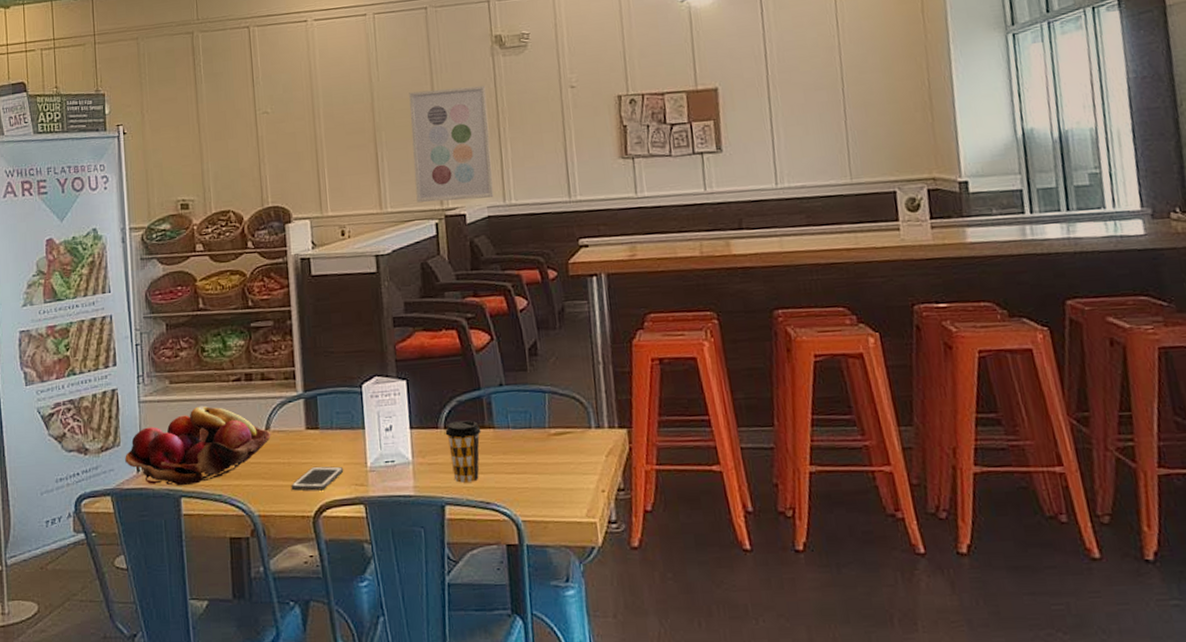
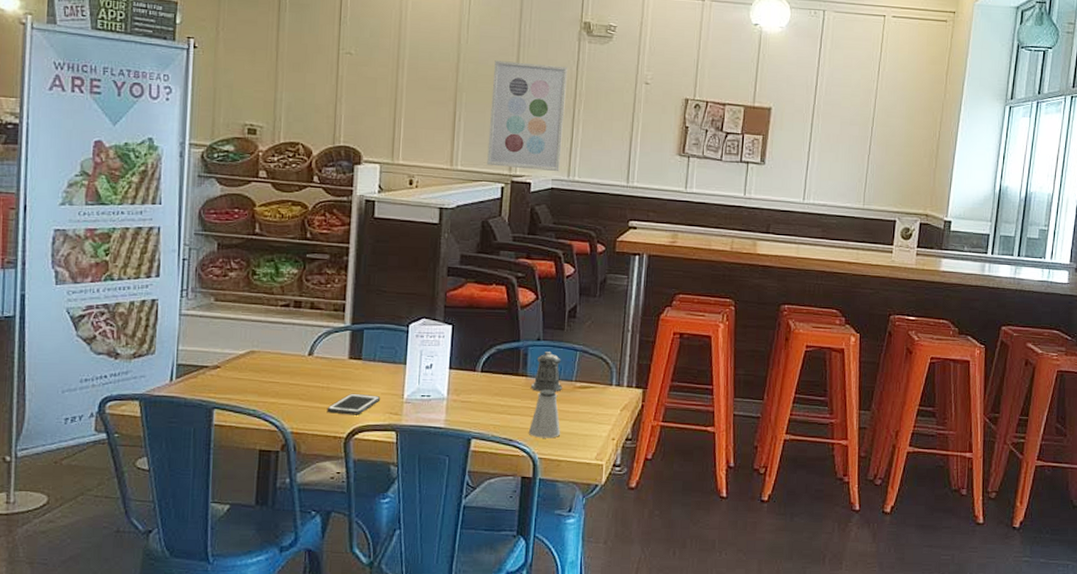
fruit basket: present [125,405,272,486] -> none [158,325,314,399]
coffee cup: present [445,420,481,483] -> none [481,367,515,421]
pepper shaker: none [500,397,537,444] -> present [530,352,563,392]
saltshaker: none [506,440,543,498] -> present [529,389,561,438]

